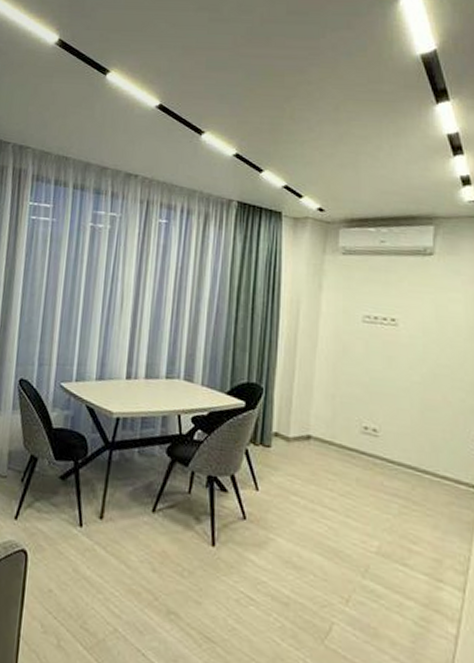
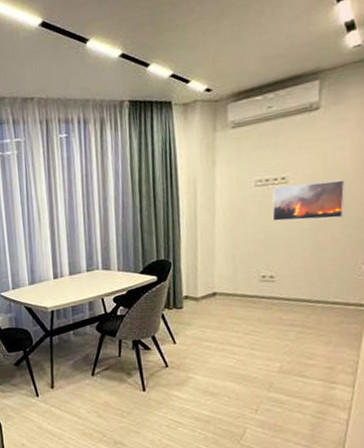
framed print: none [379,327,459,377] -> present [272,180,346,222]

